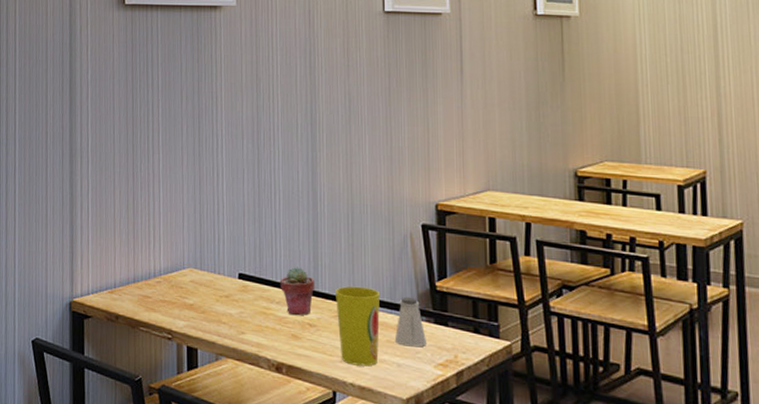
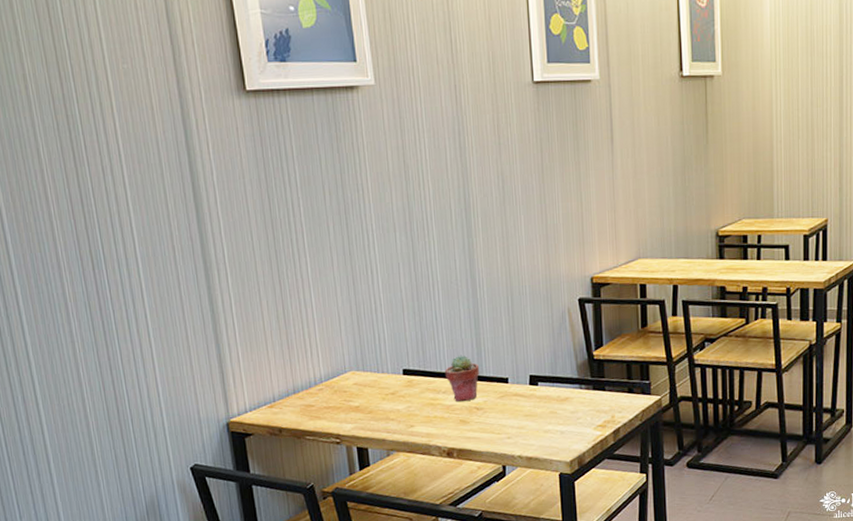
cup: present [336,286,381,367] -> none [500,365,543,439]
saltshaker: present [394,296,427,347] -> none [557,368,587,415]

